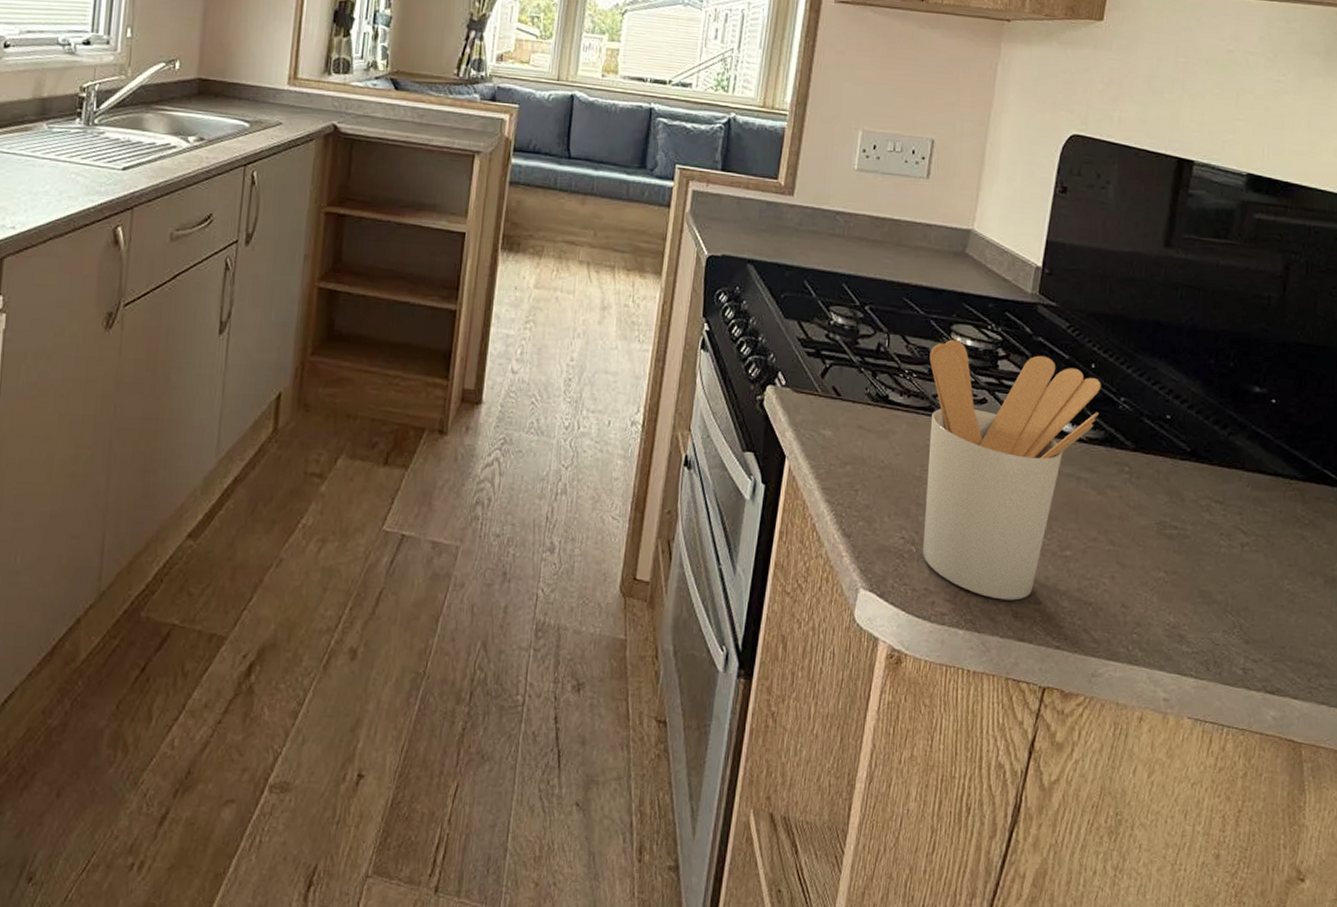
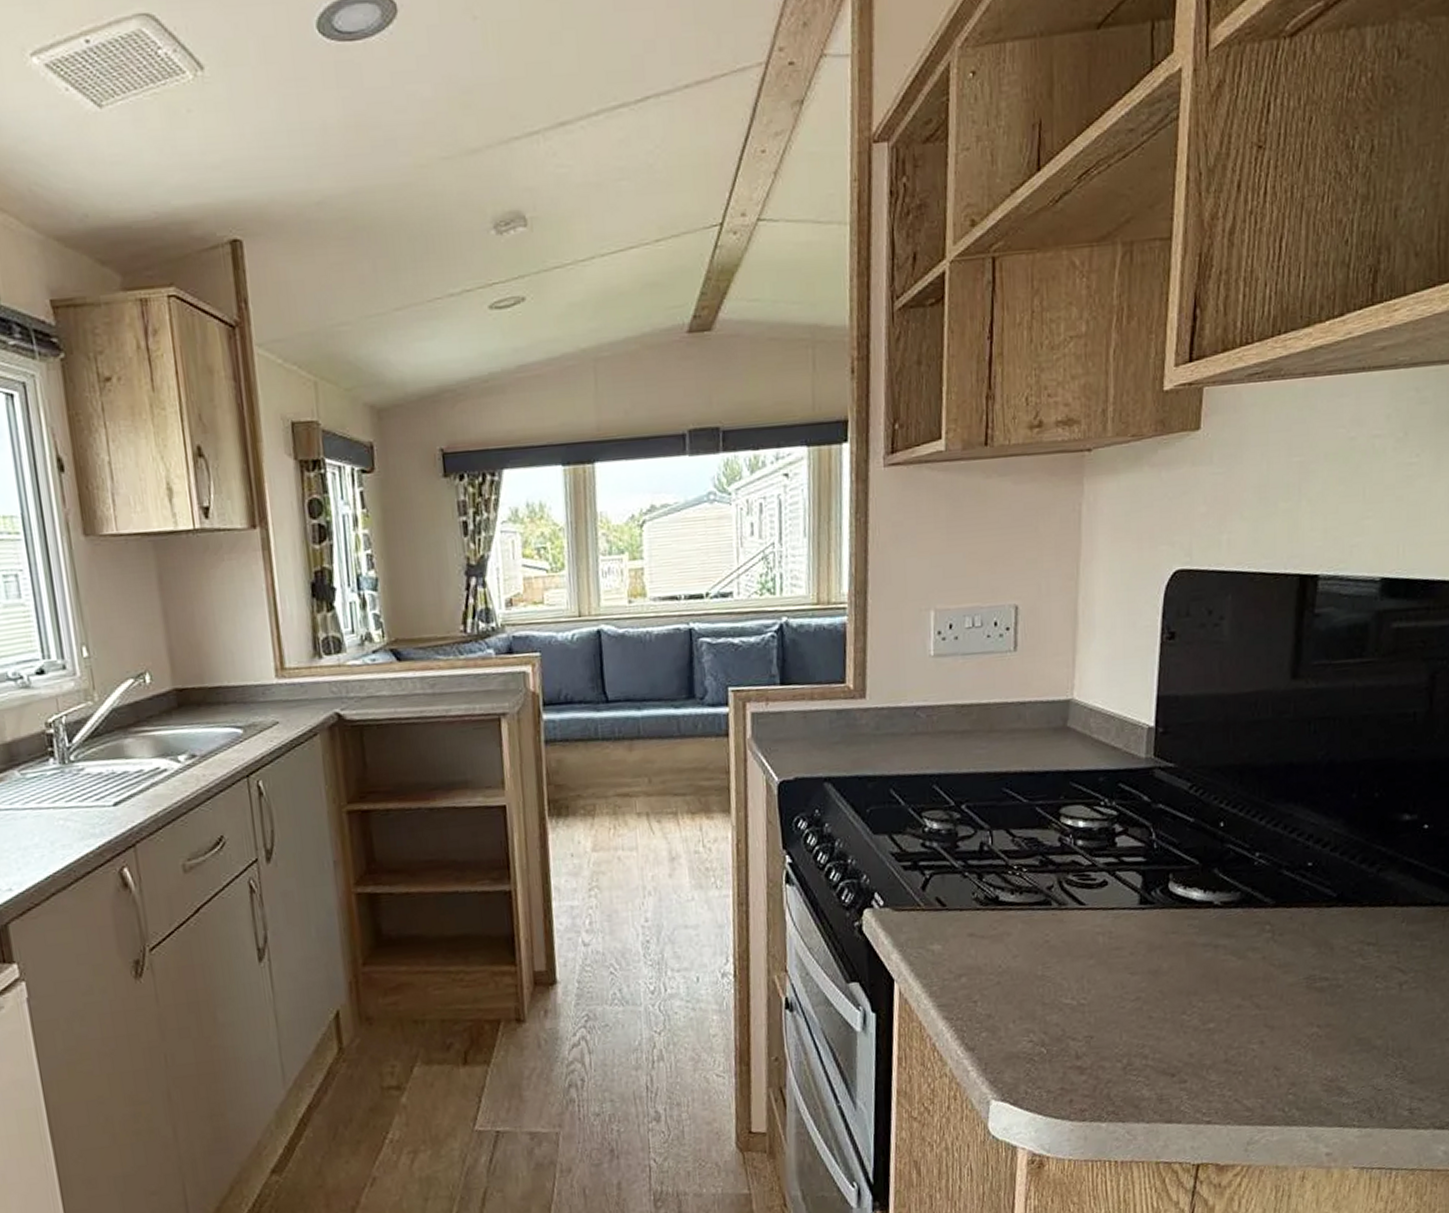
utensil holder: present [922,339,1102,601] -> none [1039,823,1233,1086]

